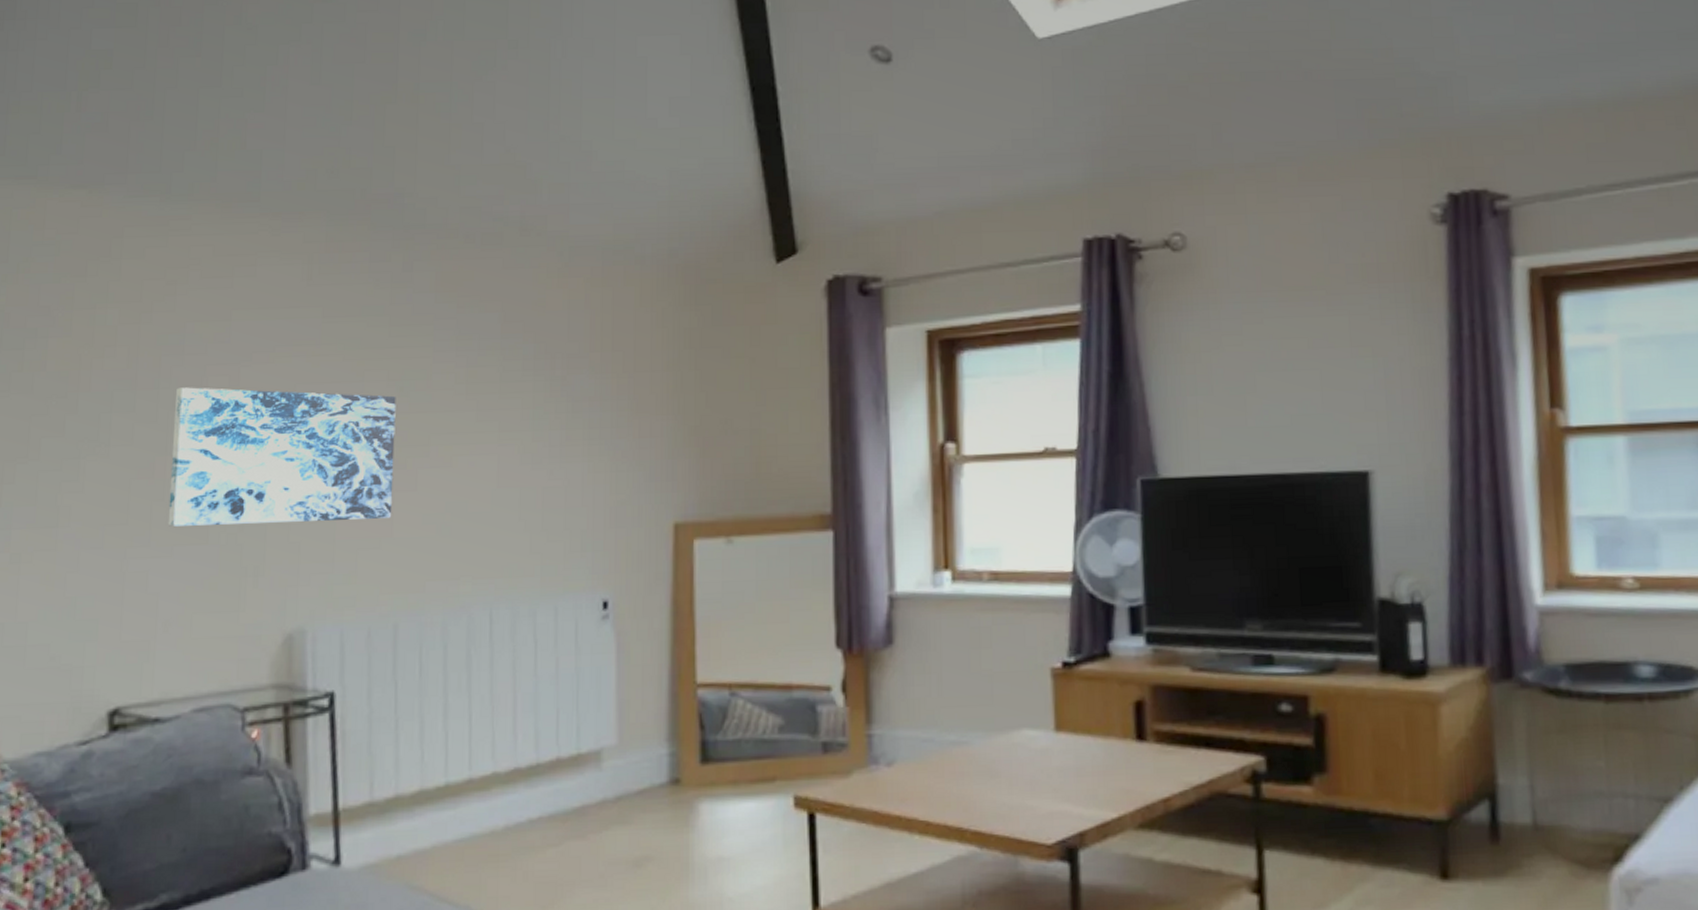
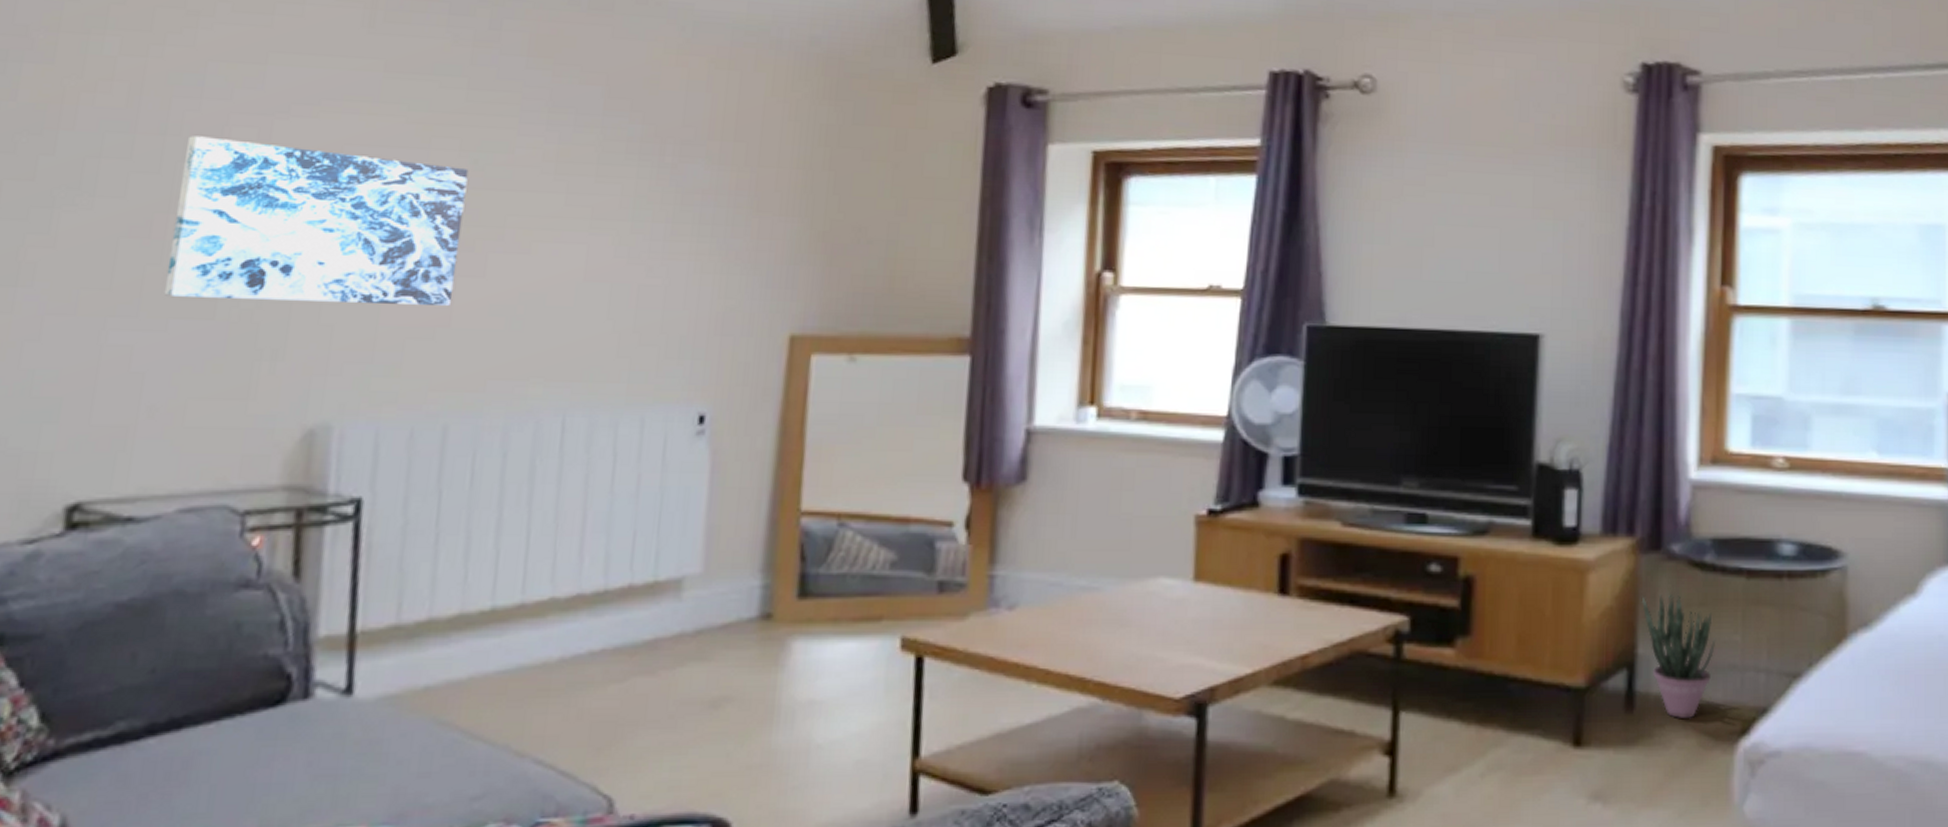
potted plant: none [1498,721,1579,848] -> present [1642,593,1716,719]

